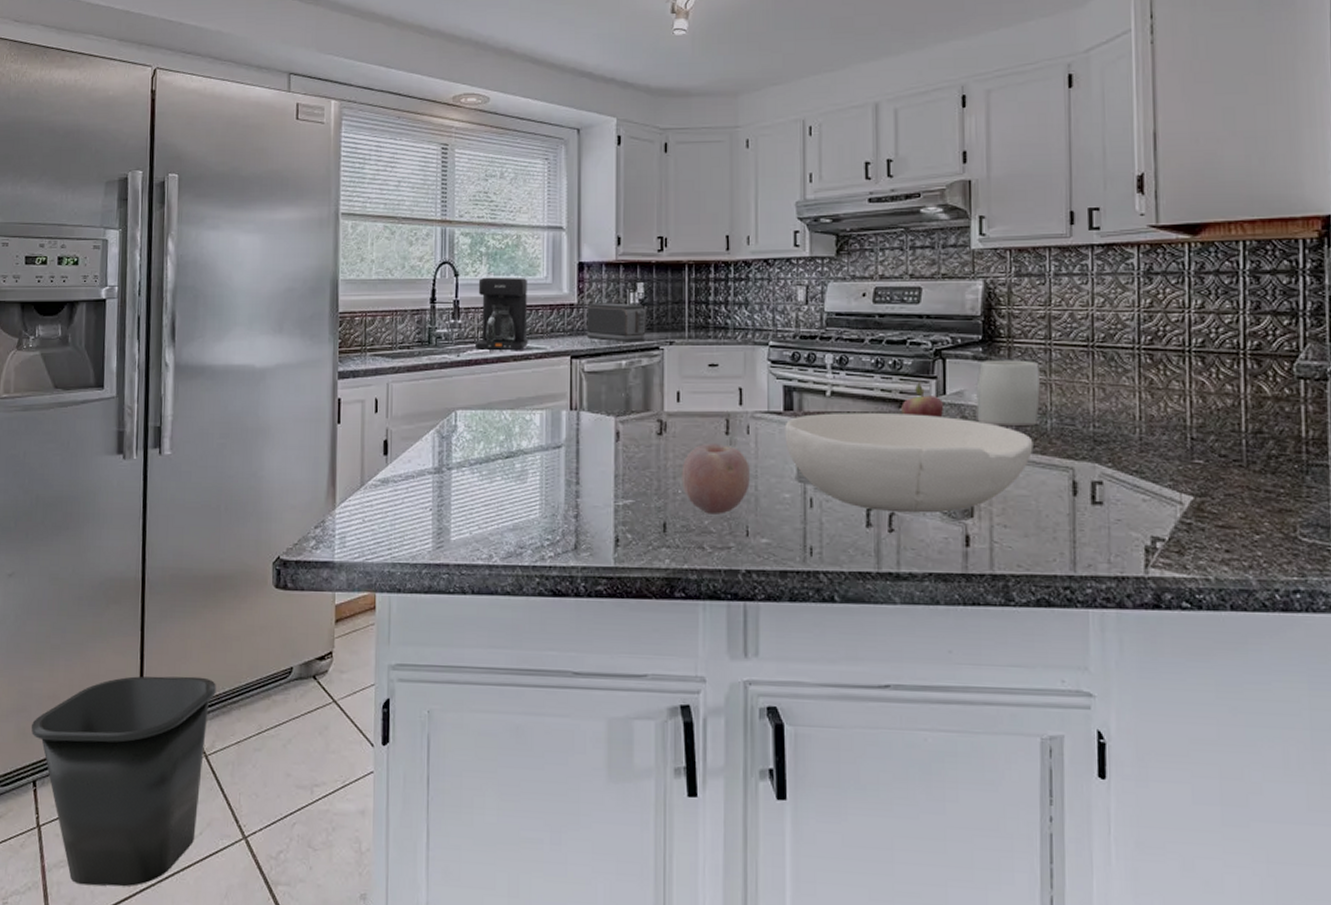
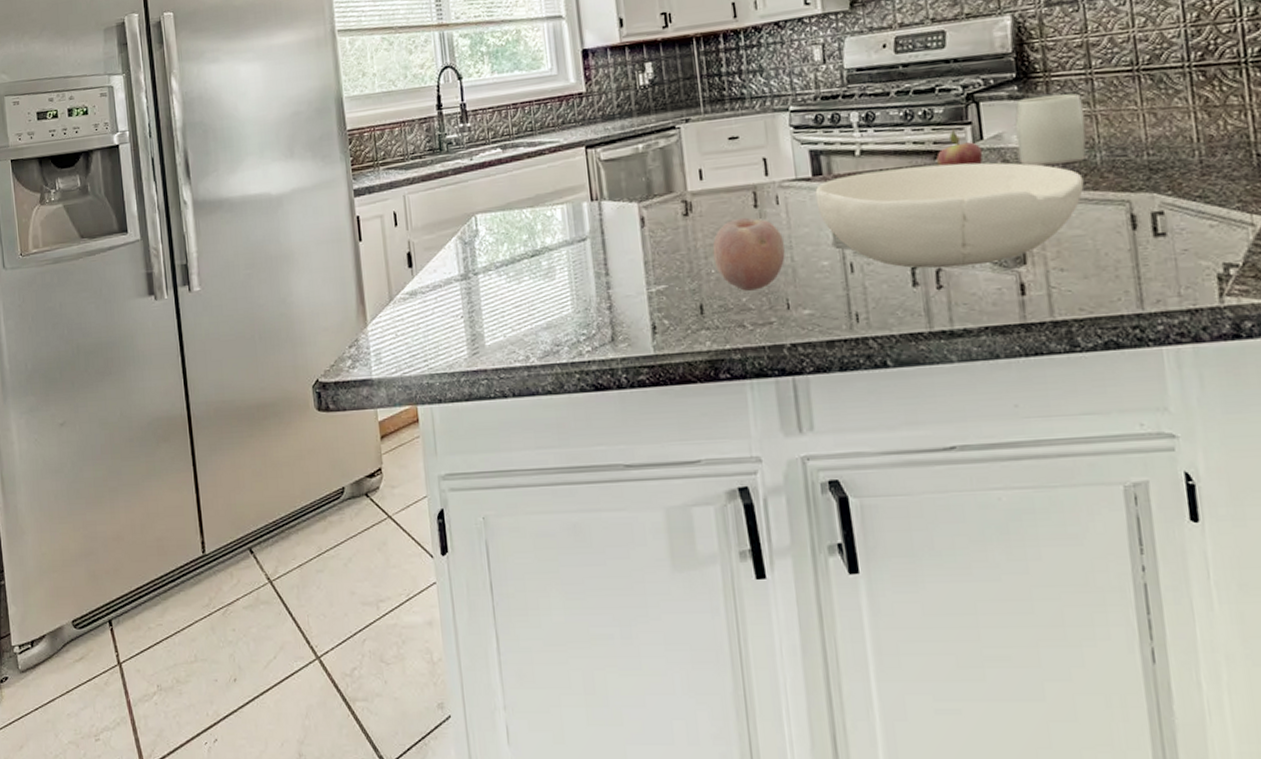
waste bin: present [31,676,216,887] -> none [100,505,273,717]
coffee maker: present [476,277,528,351] -> none [482,72,540,151]
toaster: present [586,303,647,341] -> none [596,84,660,126]

